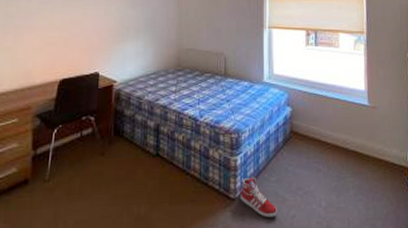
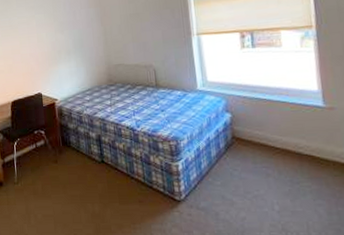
sneaker: present [240,177,278,218] -> none [185,181,227,218]

